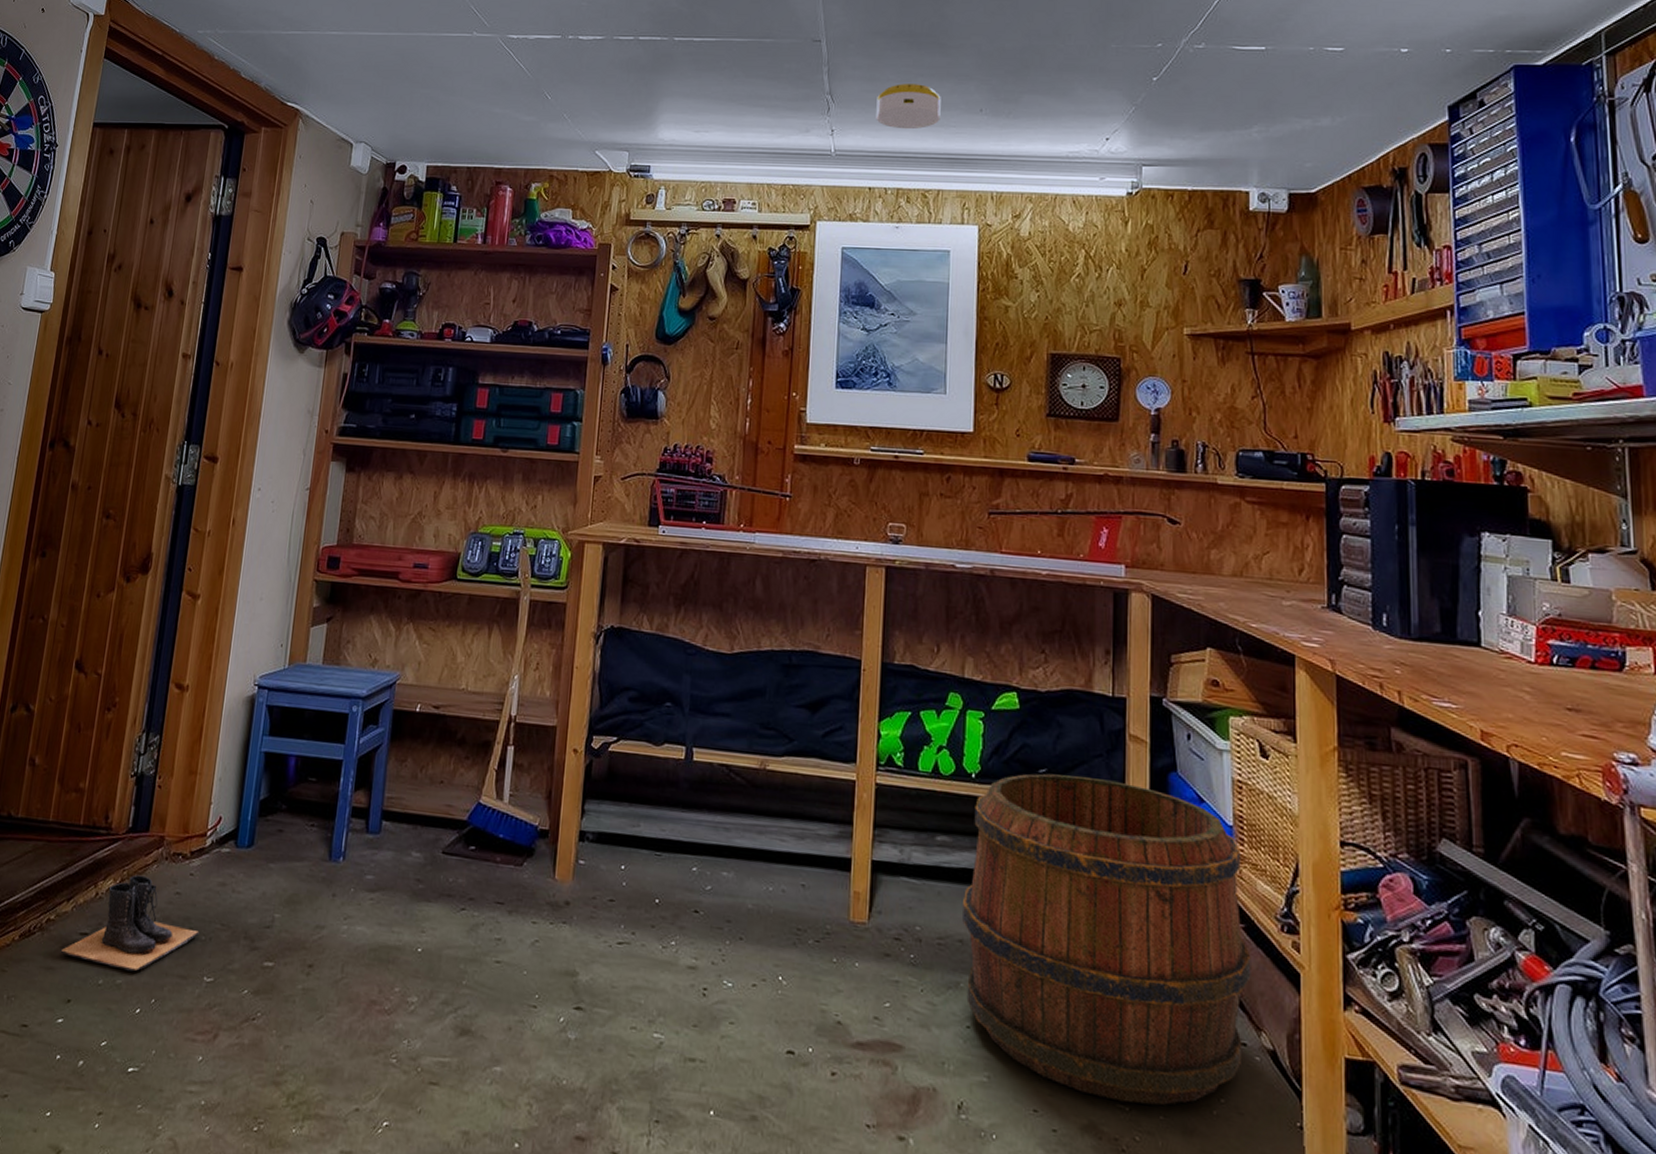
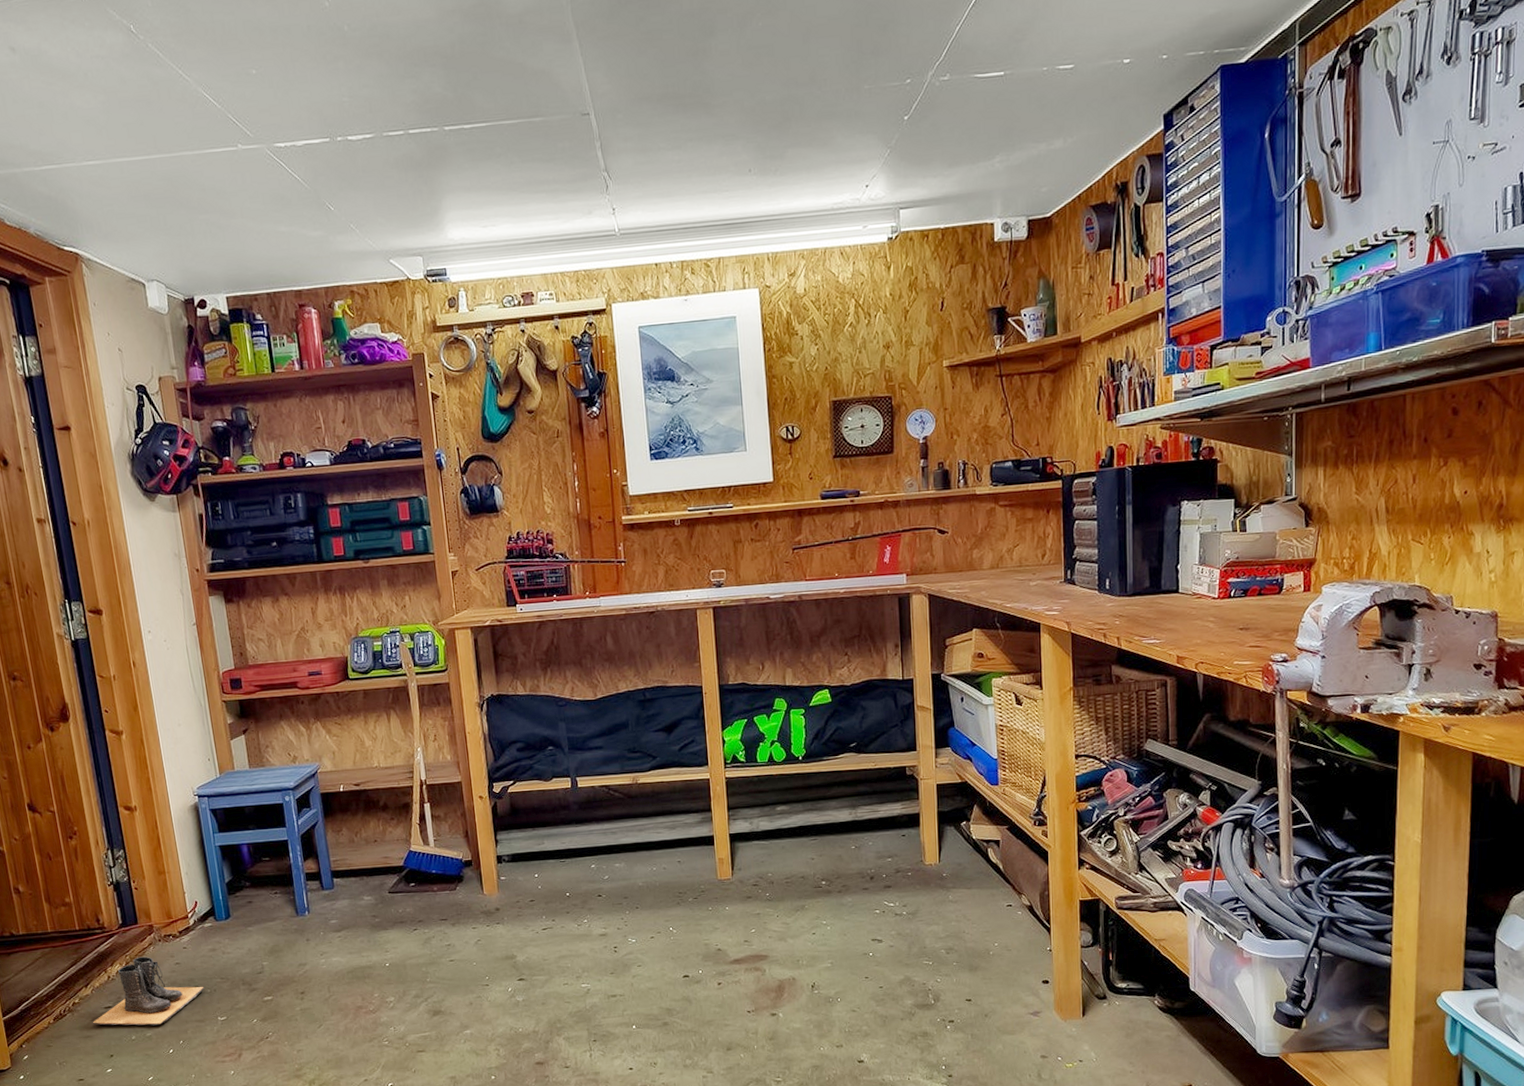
smoke detector: present [876,84,941,130] -> none [651,149,713,200]
barrel: present [963,773,1251,1106] -> none [801,742,1014,960]

